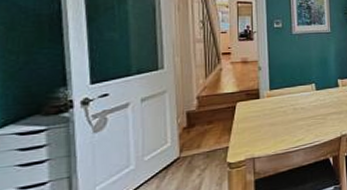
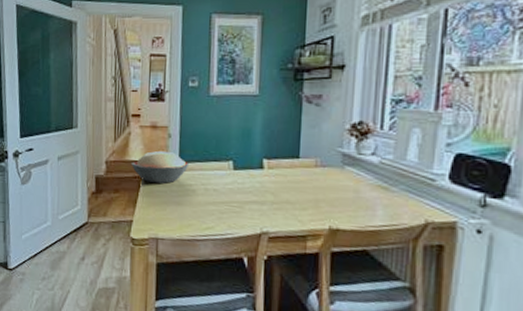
decorative bowl: none [225,82,279,110] -> present [132,151,190,183]

